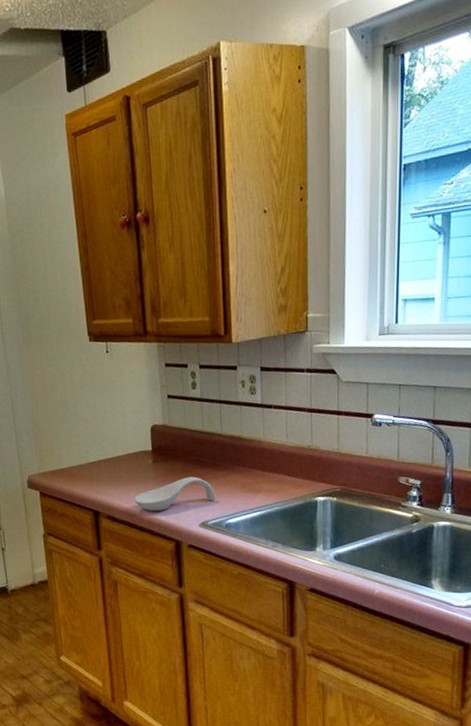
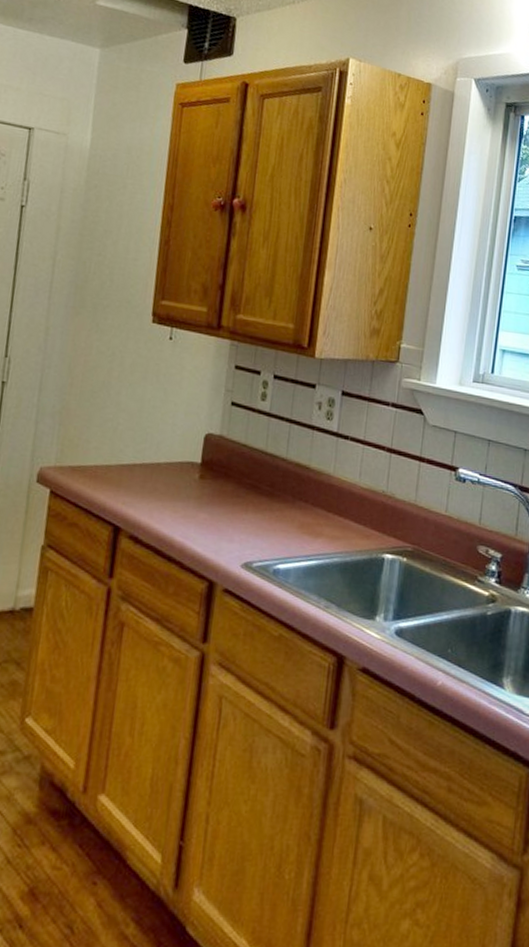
spoon rest: present [134,476,216,512] -> none [168,503,268,540]

